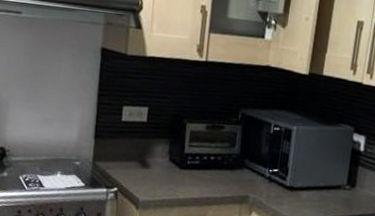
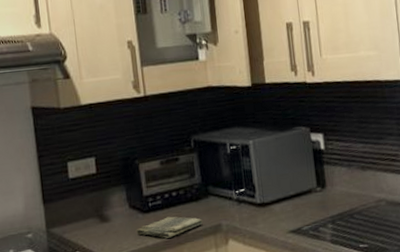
dish towel: none [170,177,234,197] -> present [136,216,204,238]

